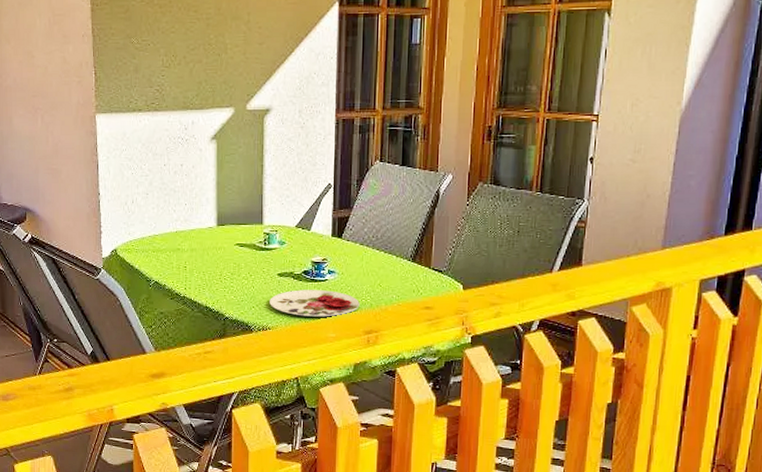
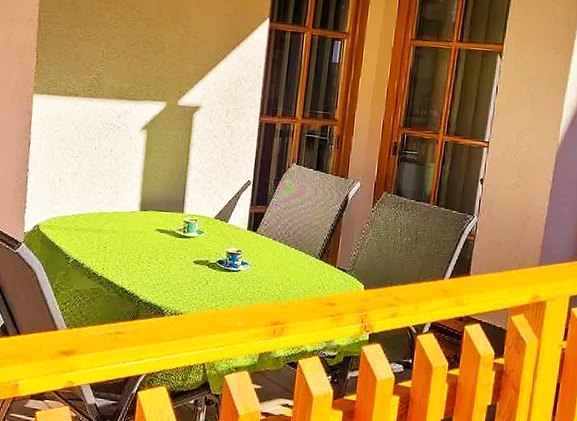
plate: present [270,289,360,317] -> none [184,278,269,306]

